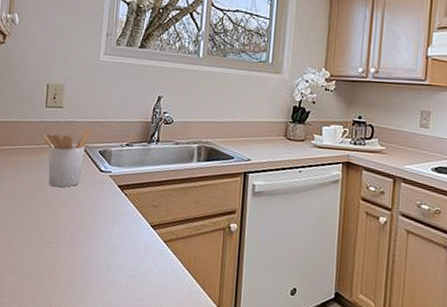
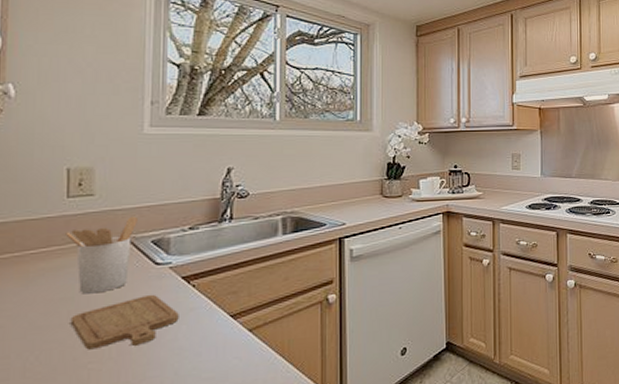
chopping board: none [41,195,114,236] -> present [70,294,179,350]

